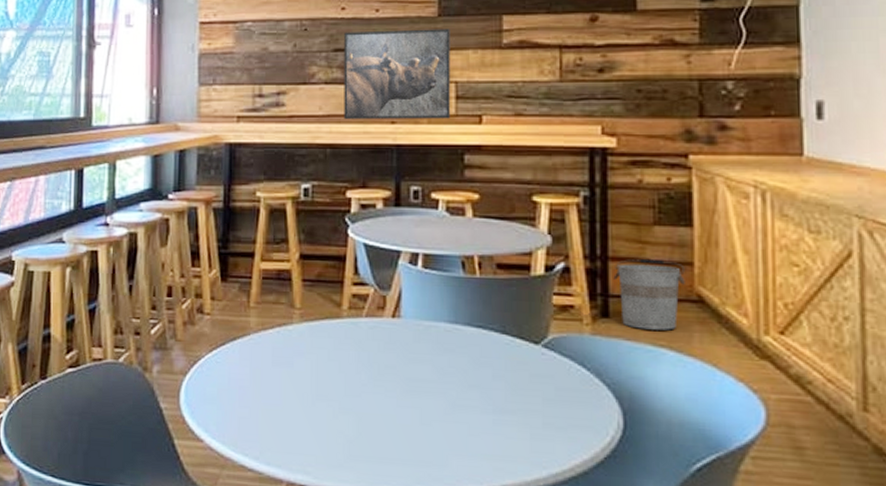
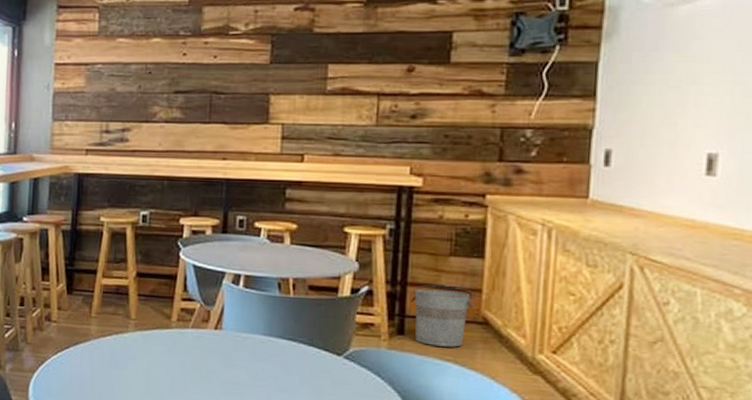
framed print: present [344,28,451,120] -> none [180,75,280,157]

